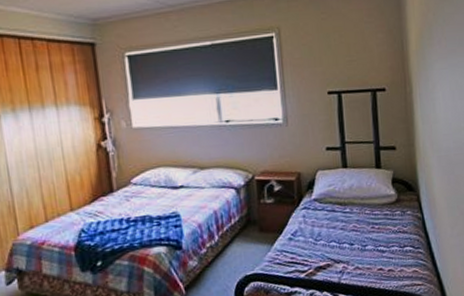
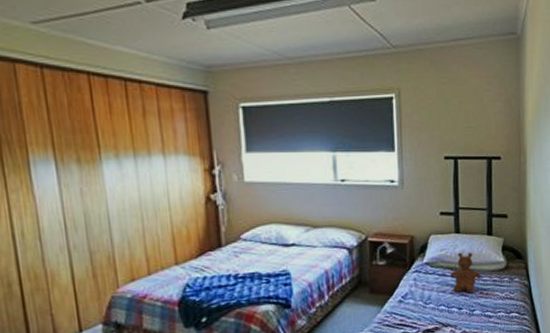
teddy bear: none [339,187,372,228] -> present [450,252,481,293]

